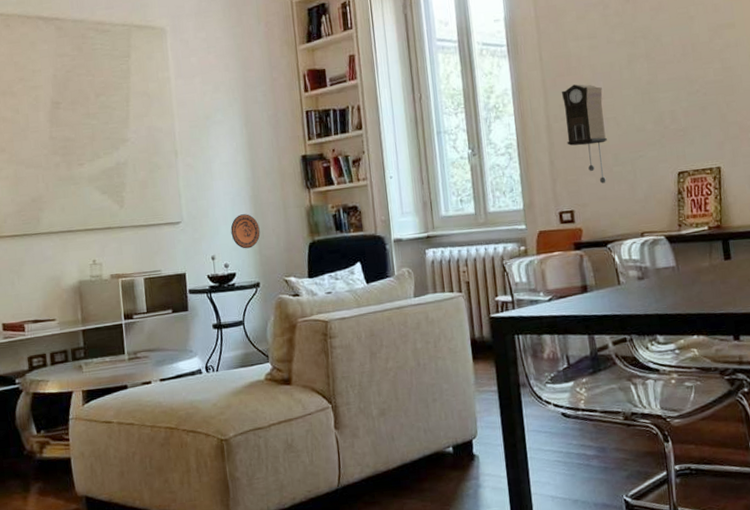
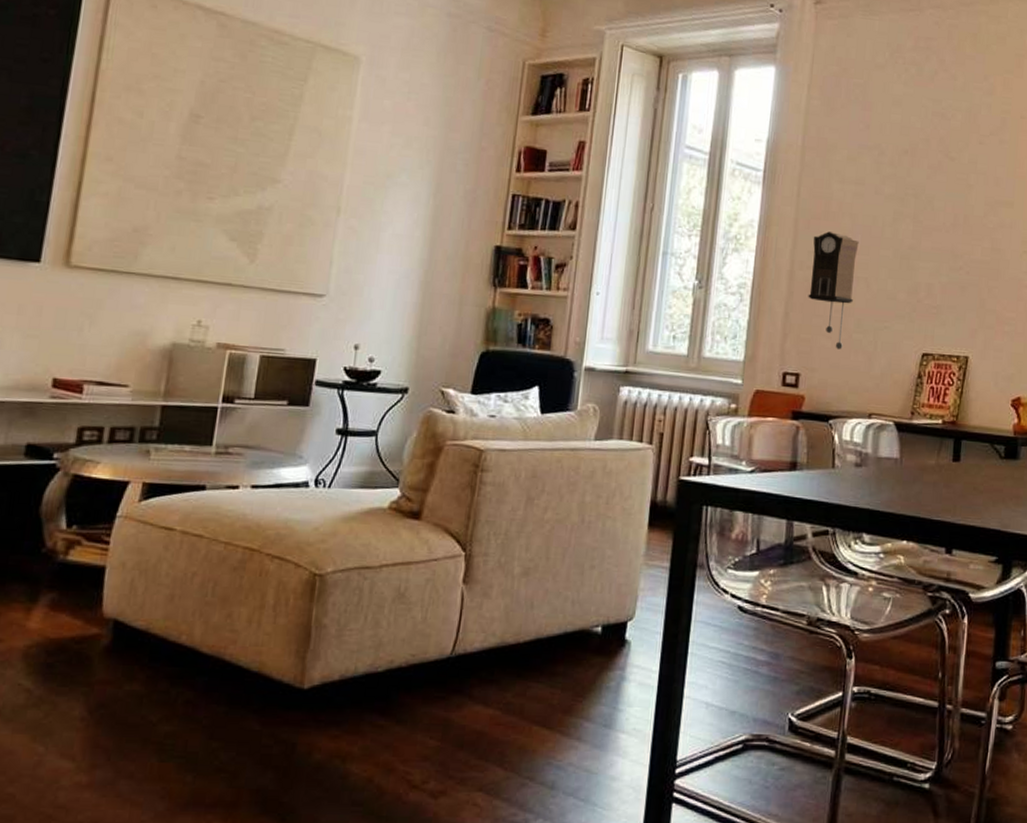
decorative plate: present [230,214,260,249] -> none [386,301,424,345]

